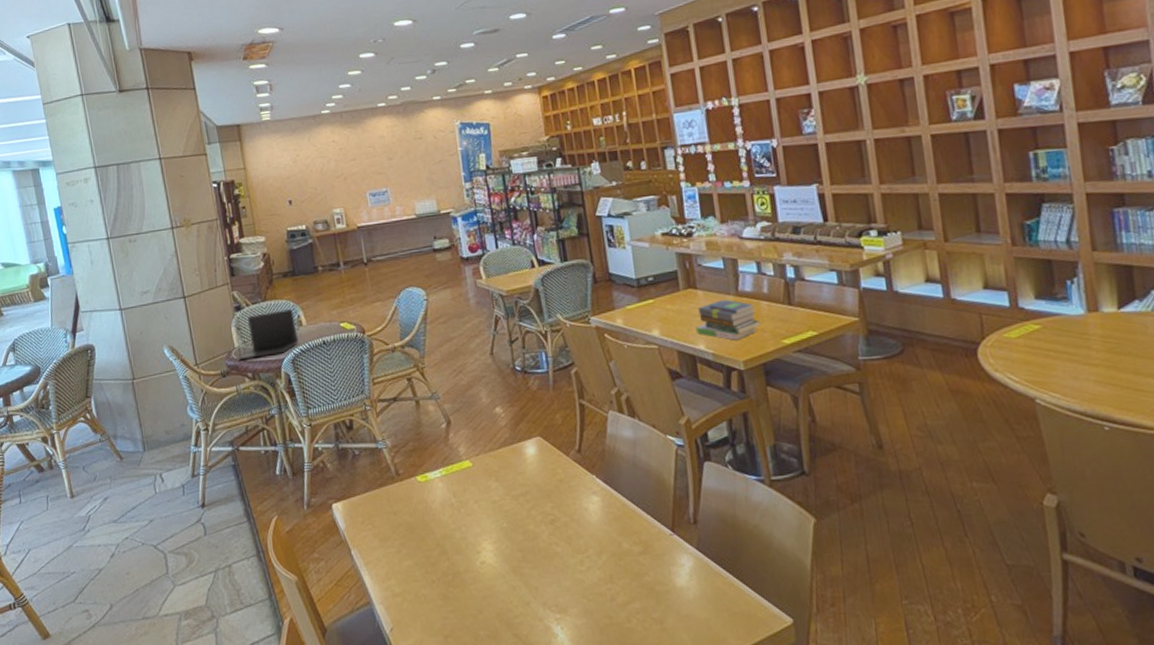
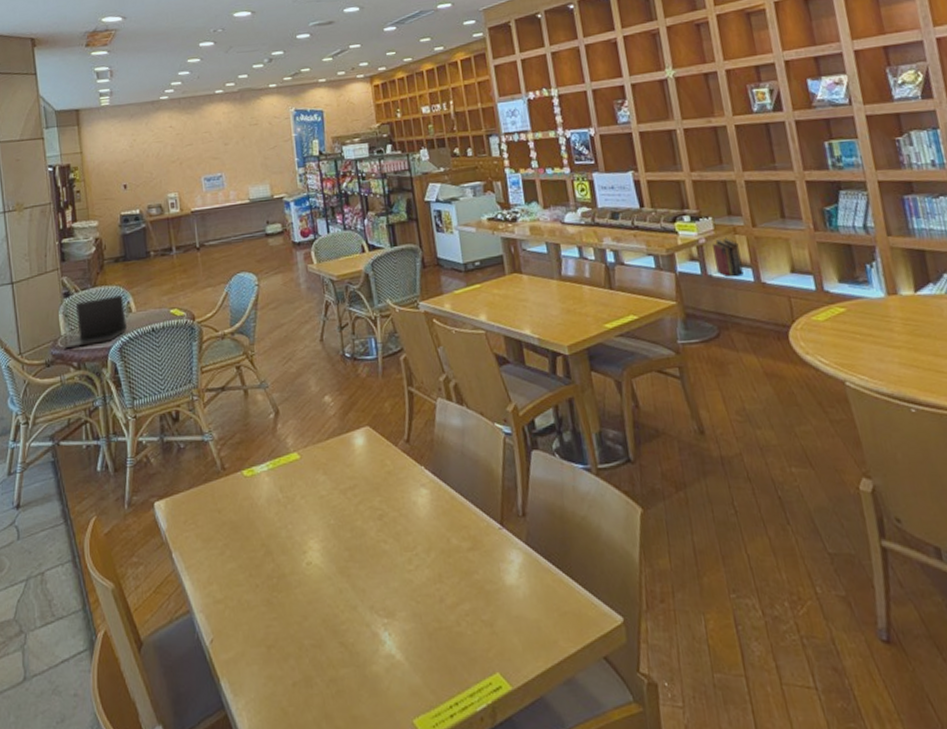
books: present [696,299,761,341] -> none [521,284,584,325]
books: none [900,254,932,294] -> present [712,238,744,277]

